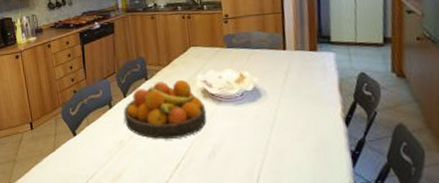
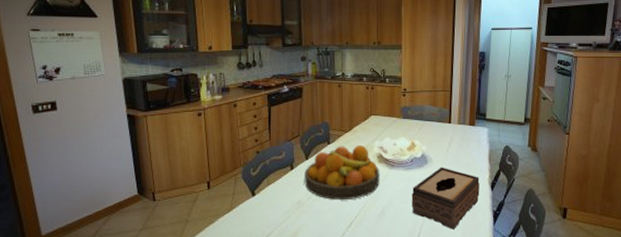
tissue box: none [245,100,331,172] -> present [411,167,480,229]

